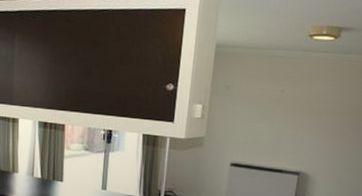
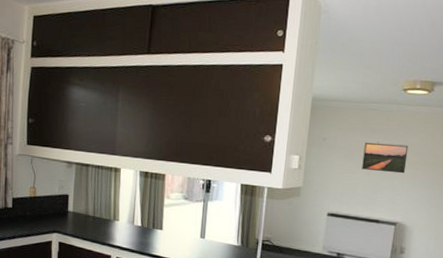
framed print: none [266,90,314,123] -> present [362,142,409,174]

